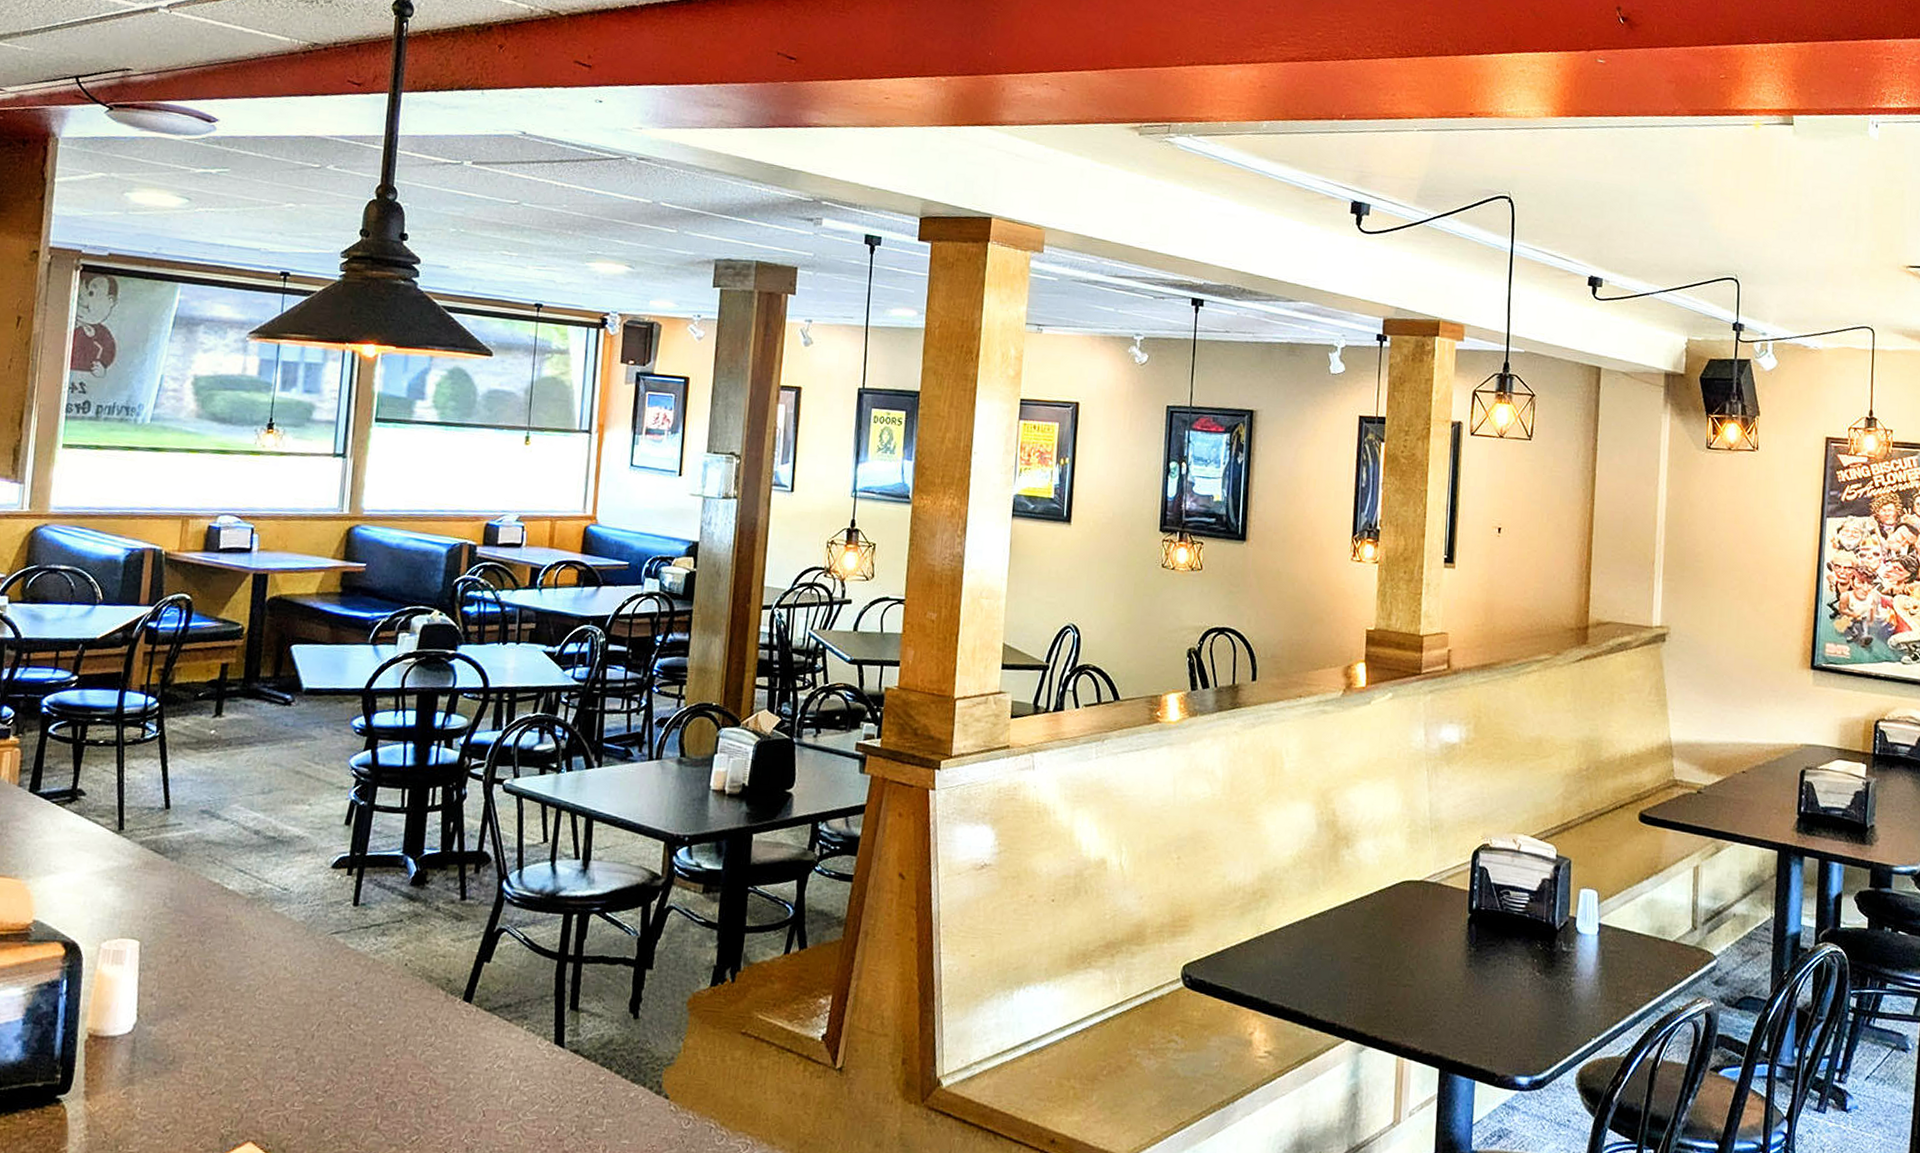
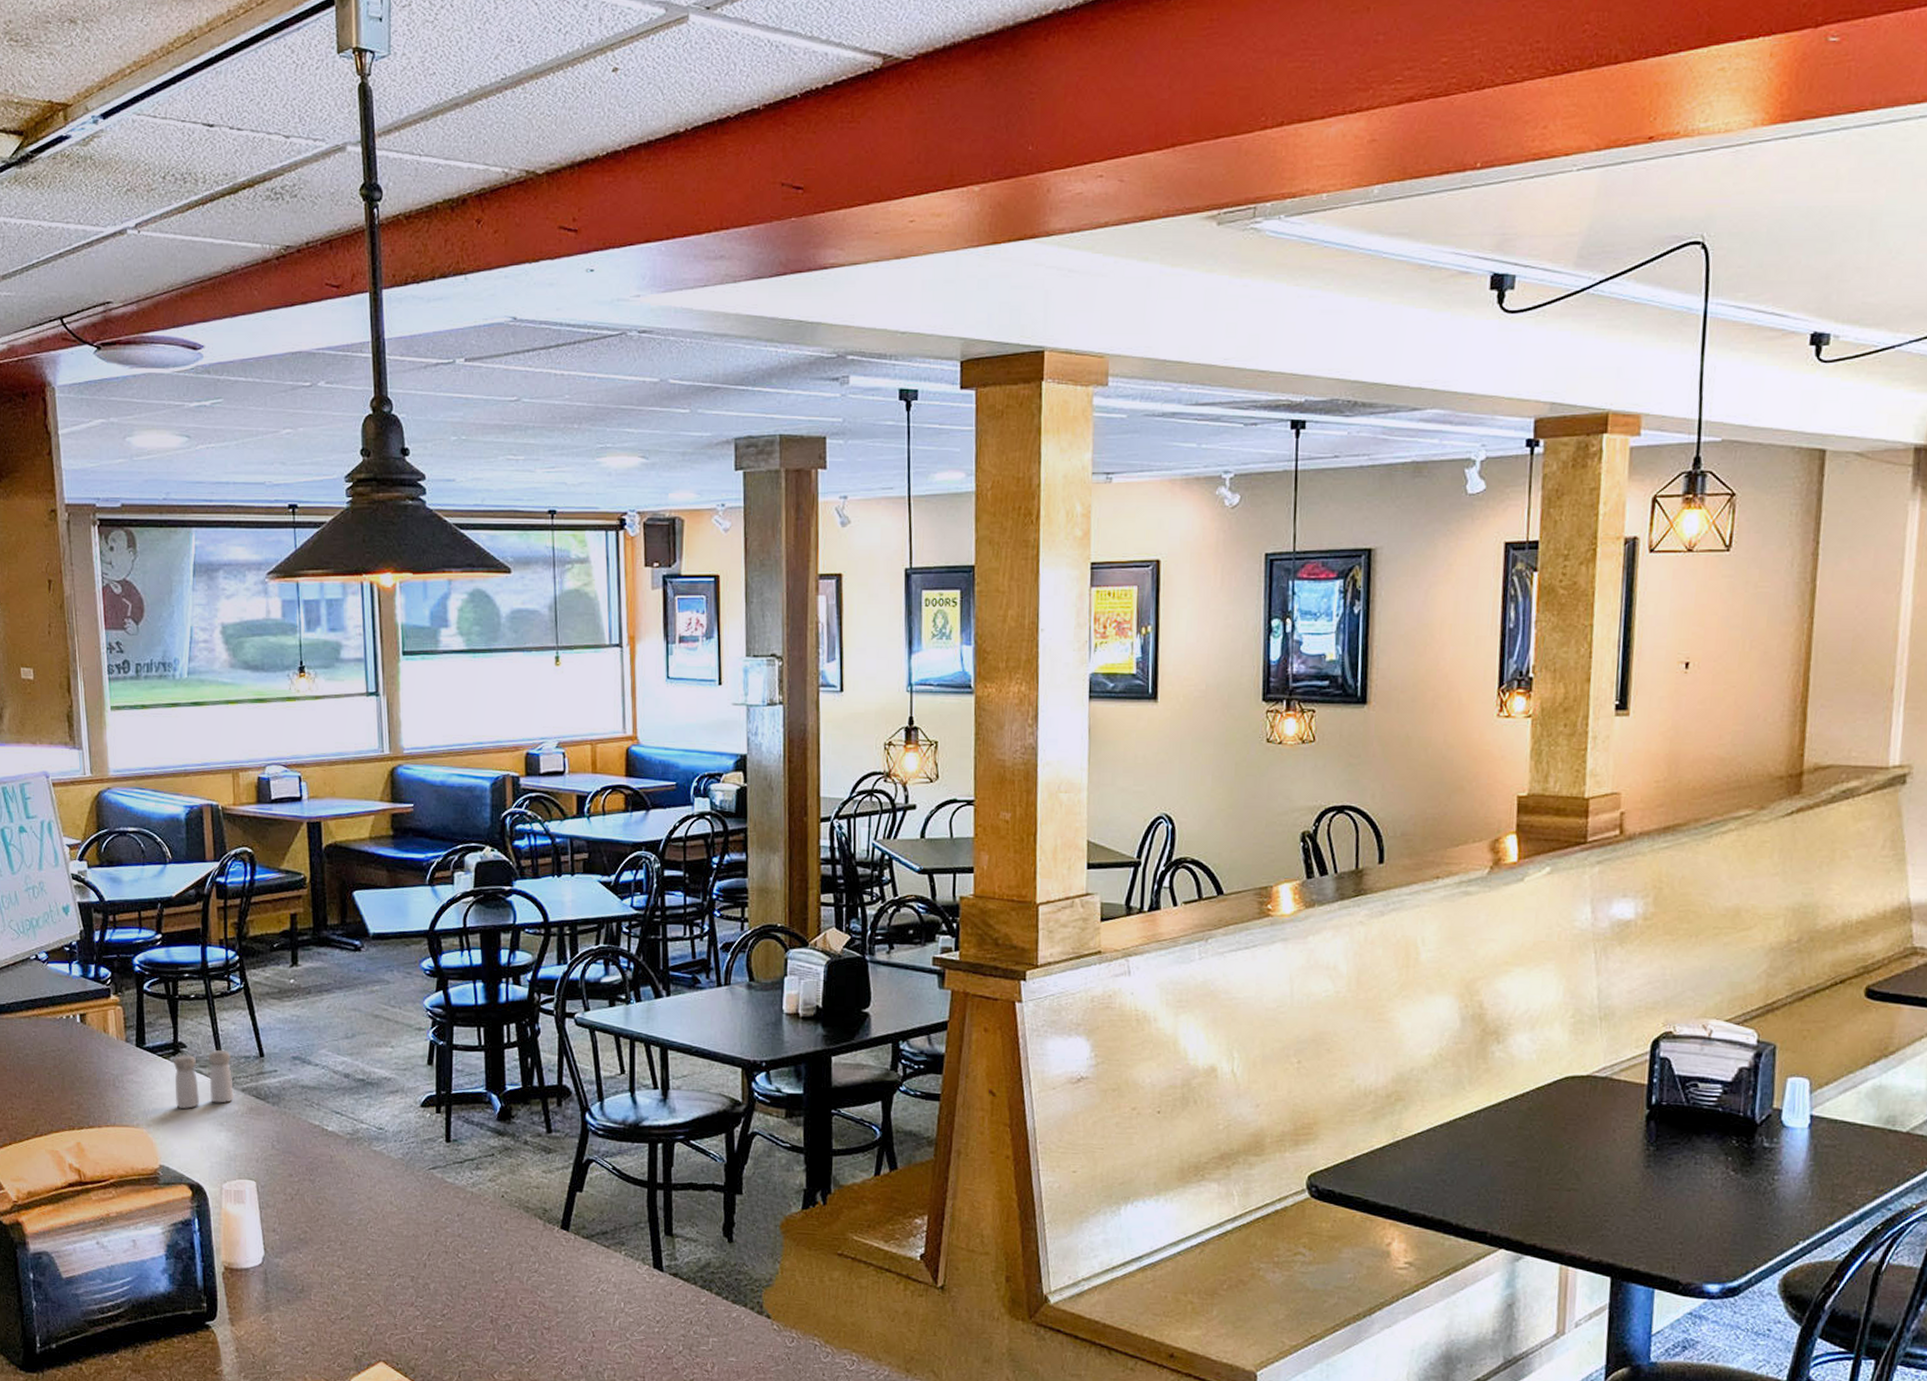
salt and pepper shaker: none [63,799,134,861] -> present [173,1049,235,1109]

